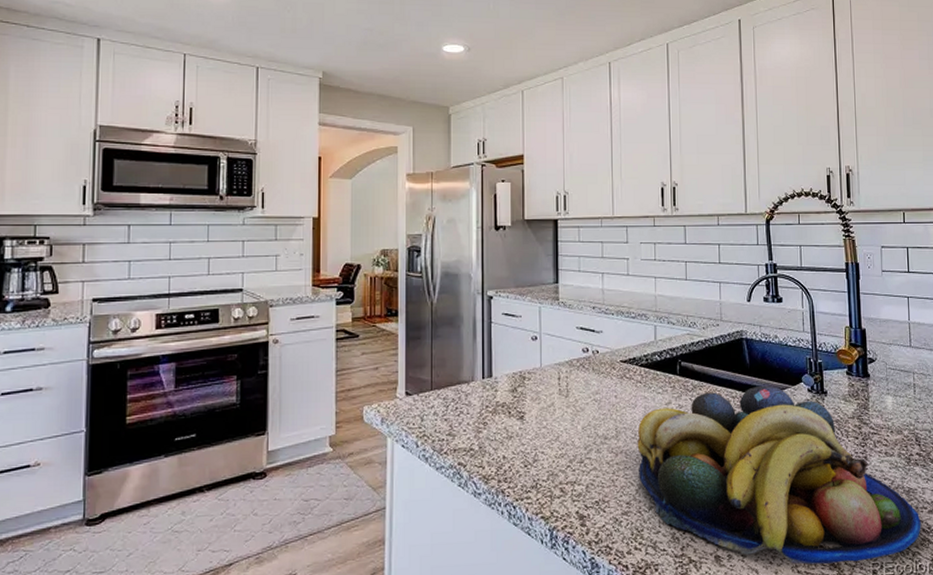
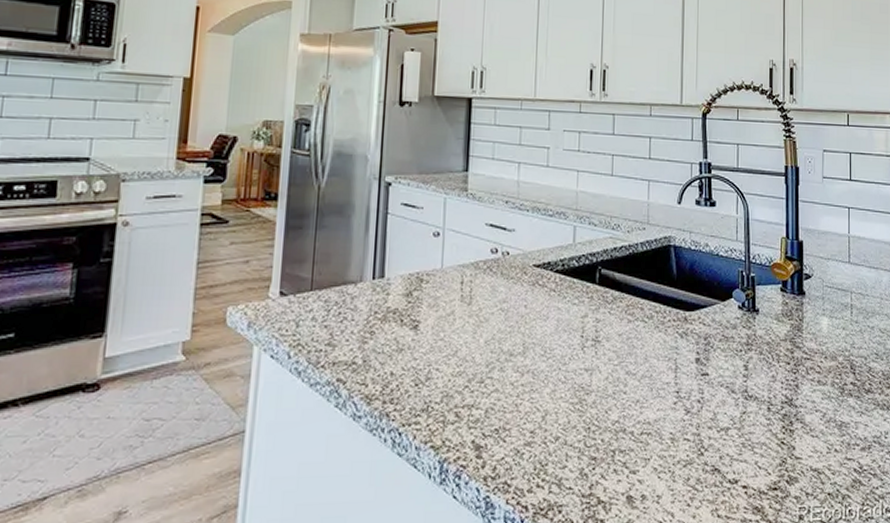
fruit bowl: present [637,385,921,565] -> none [546,300,853,508]

